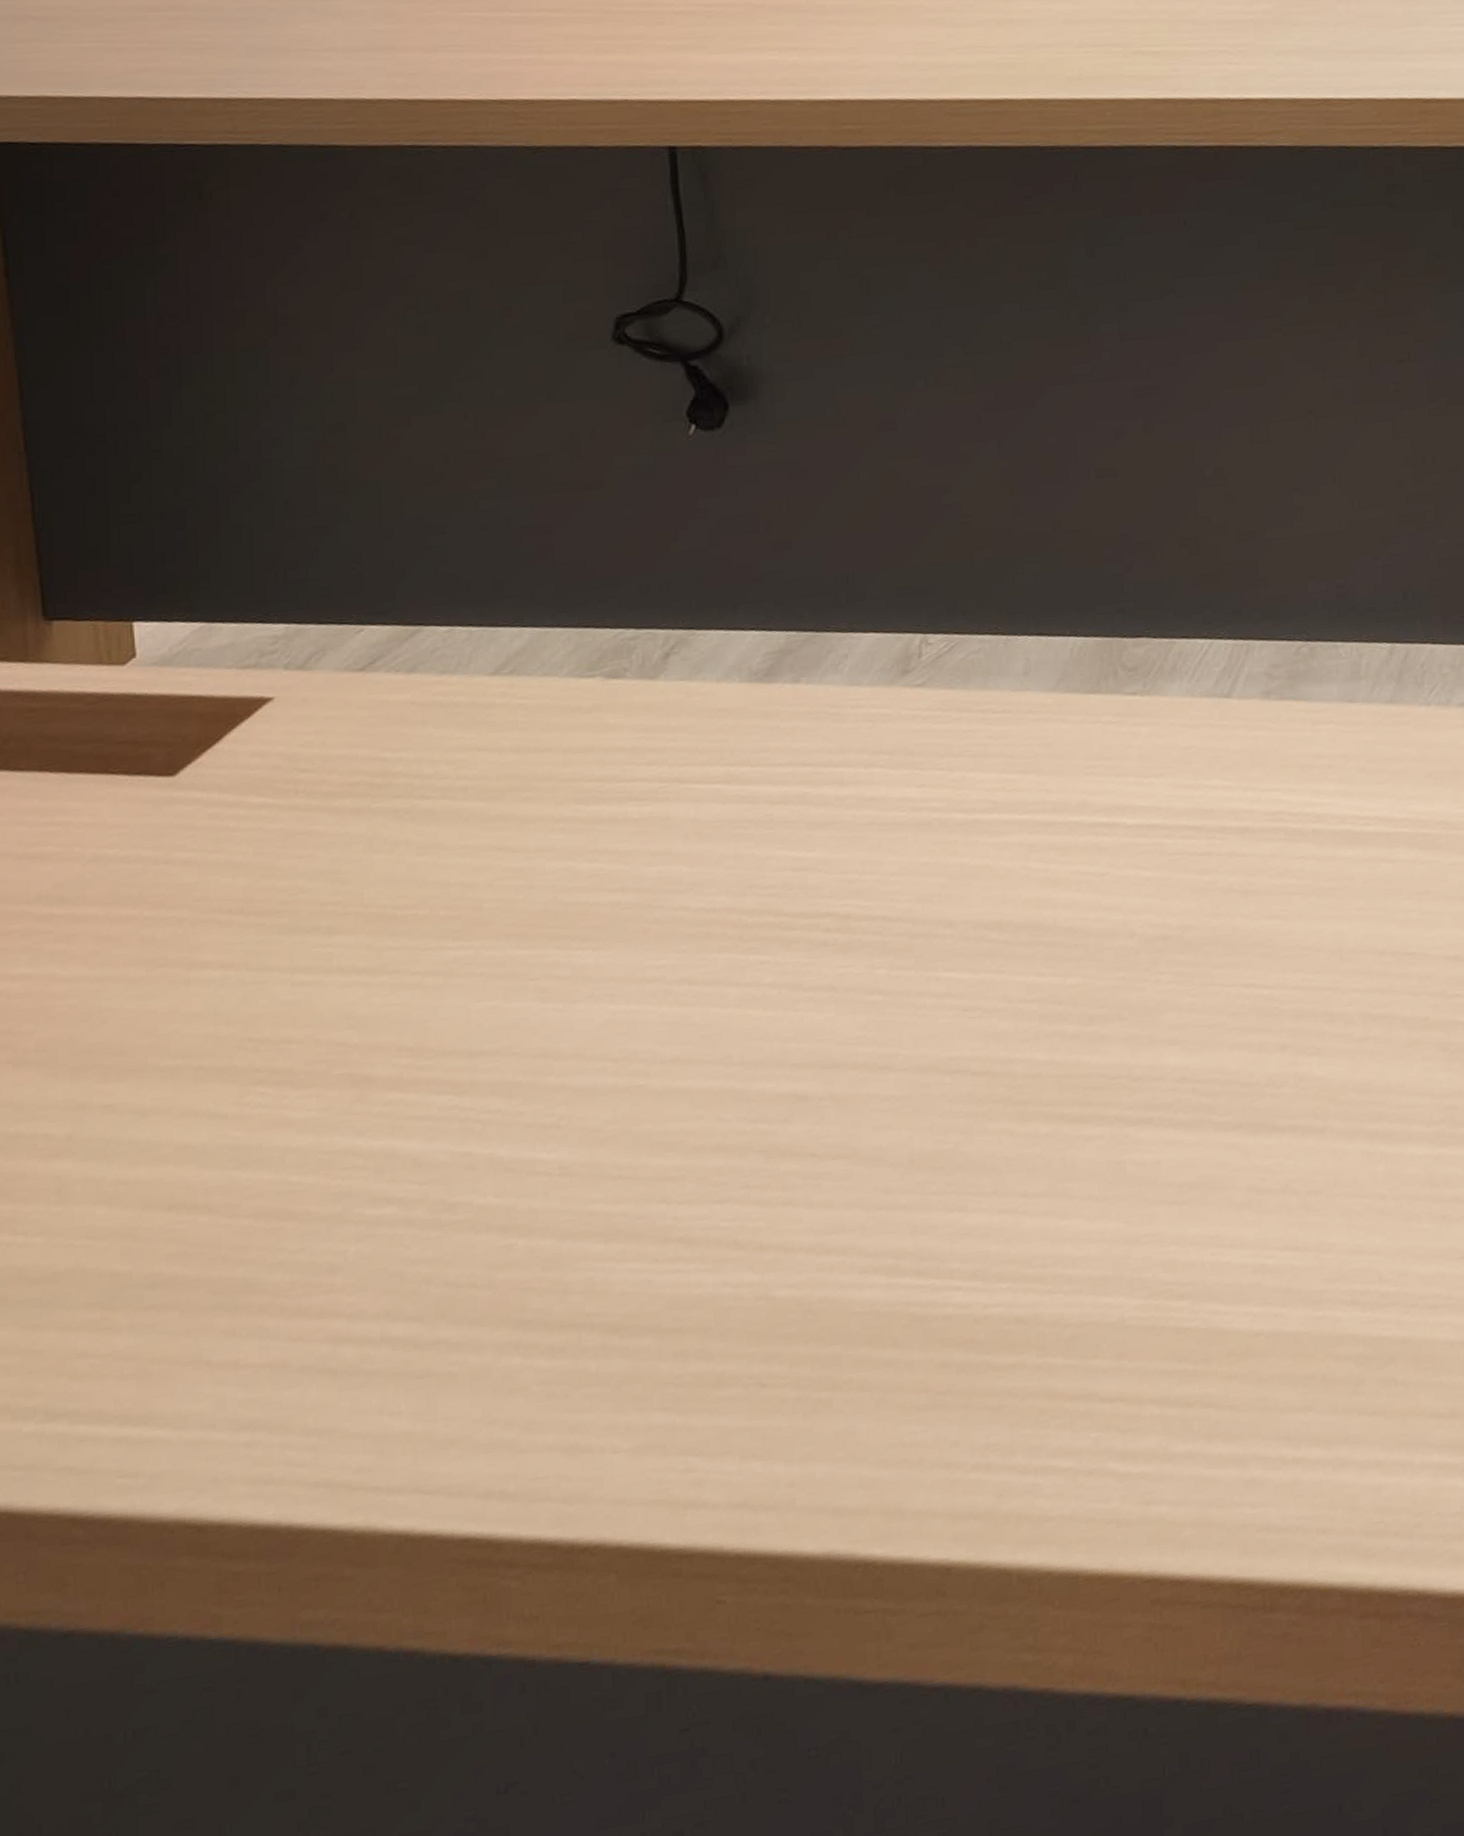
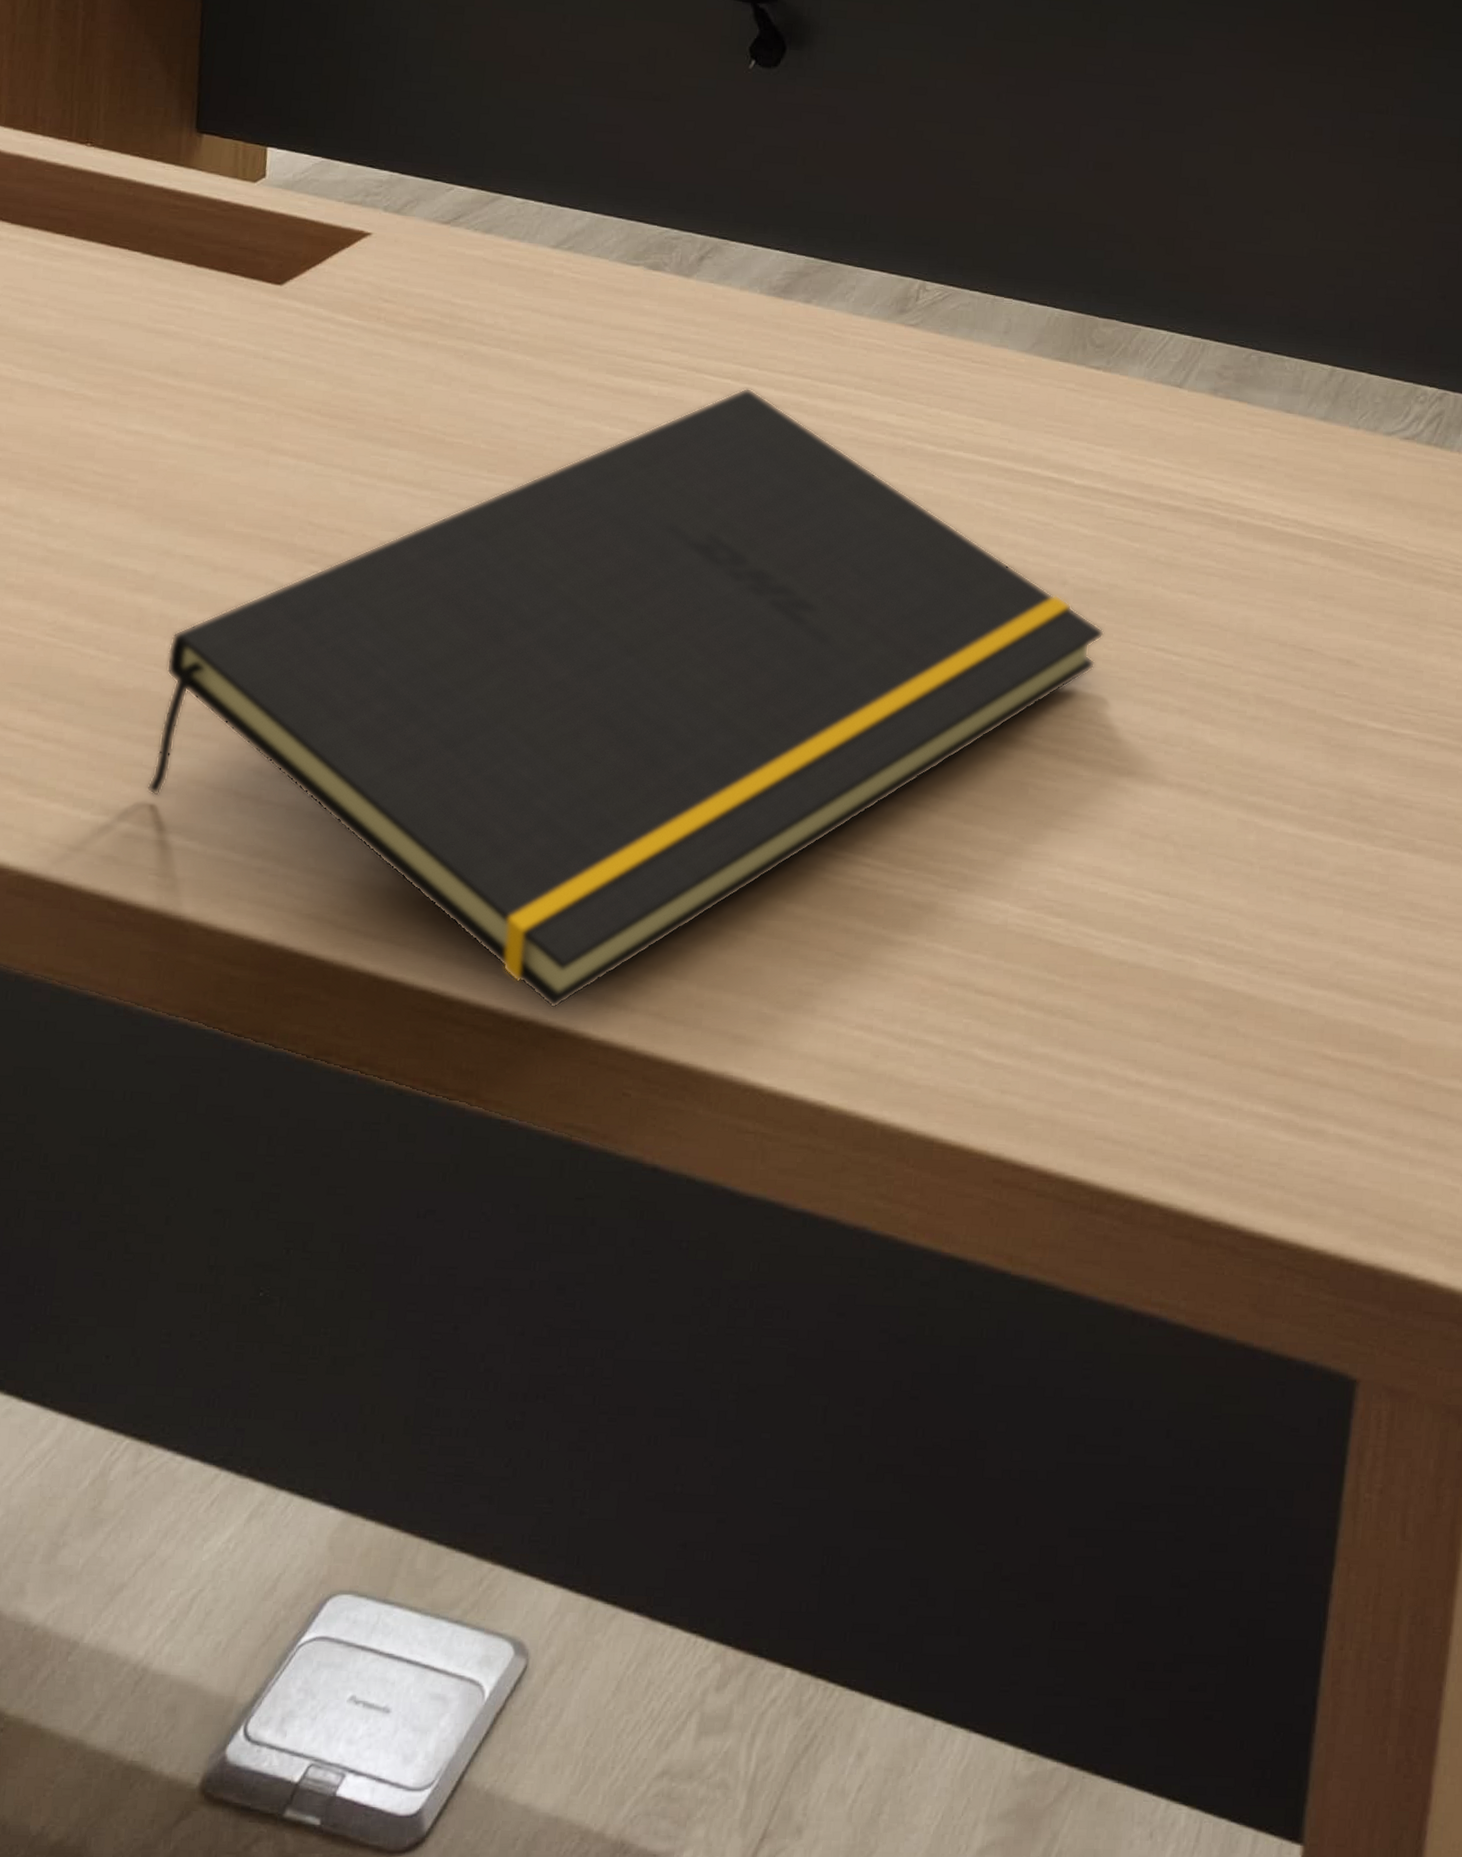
notepad: none [98,789,1184,1526] -> present [147,387,1104,1009]

